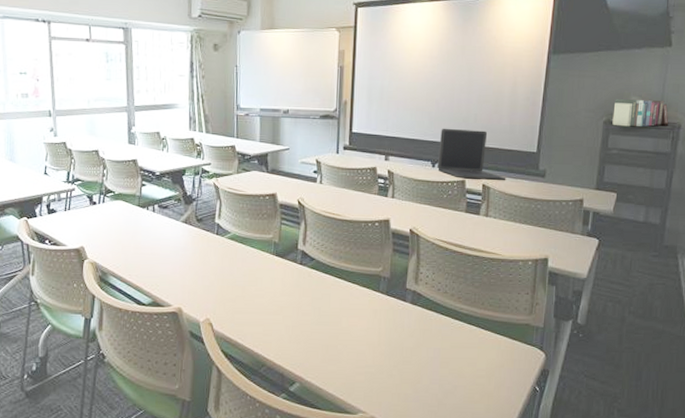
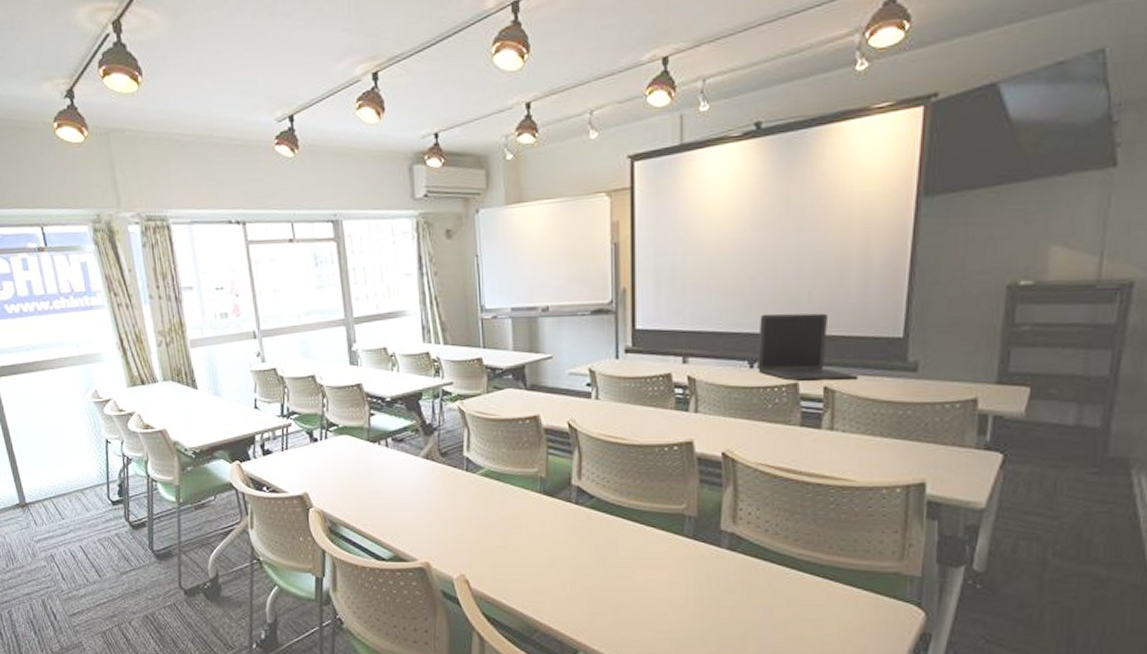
books: present [612,98,669,127] -> none [1021,247,1114,291]

